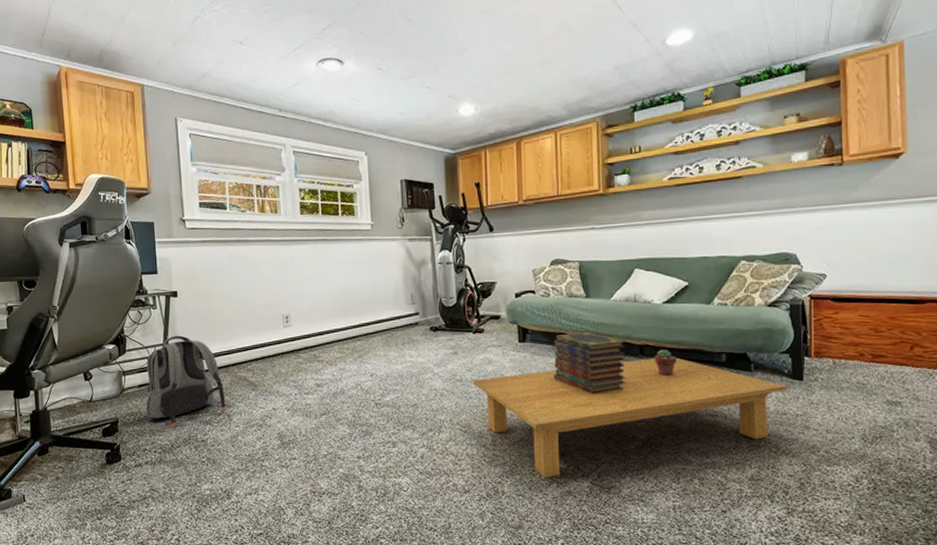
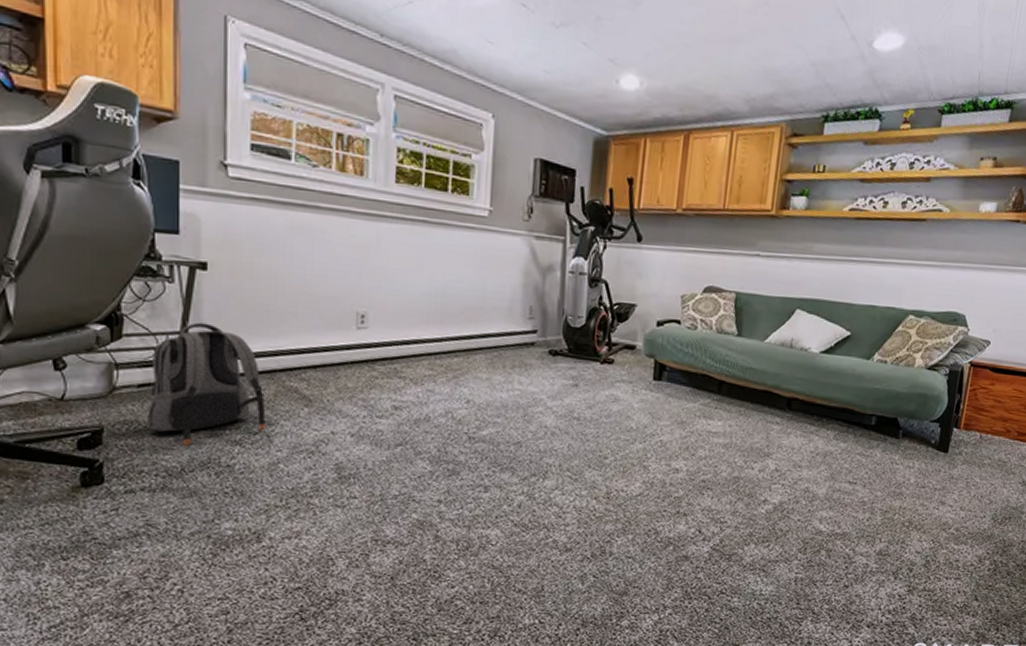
coffee table: present [473,357,787,478] -> none [592,413,931,539]
book stack: present [553,332,626,395] -> none [688,375,773,450]
potted succulent: present [654,349,677,377] -> none [801,404,825,436]

